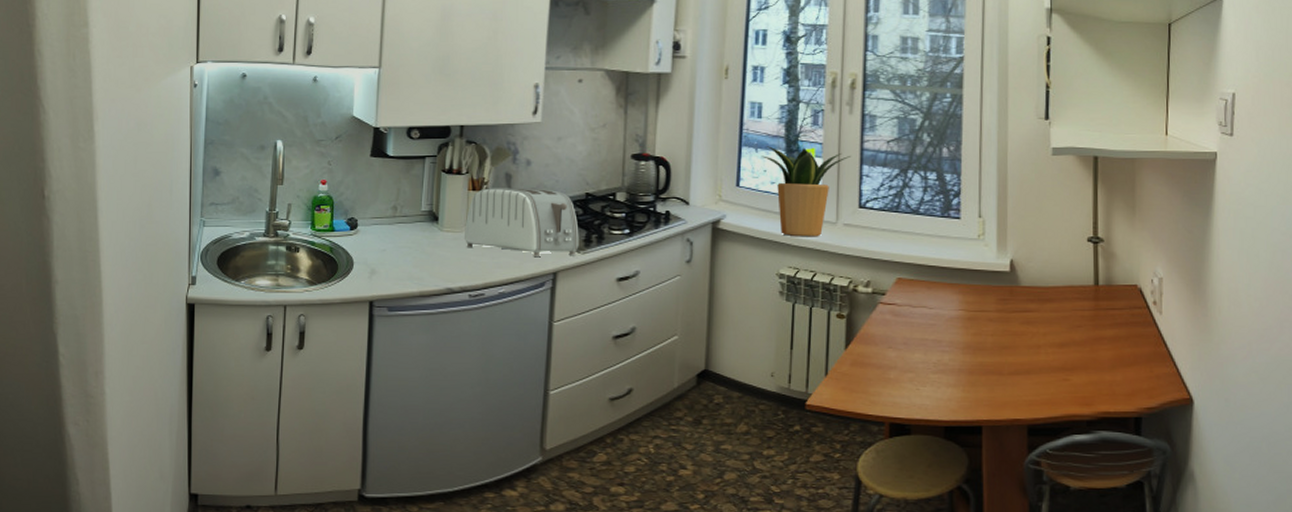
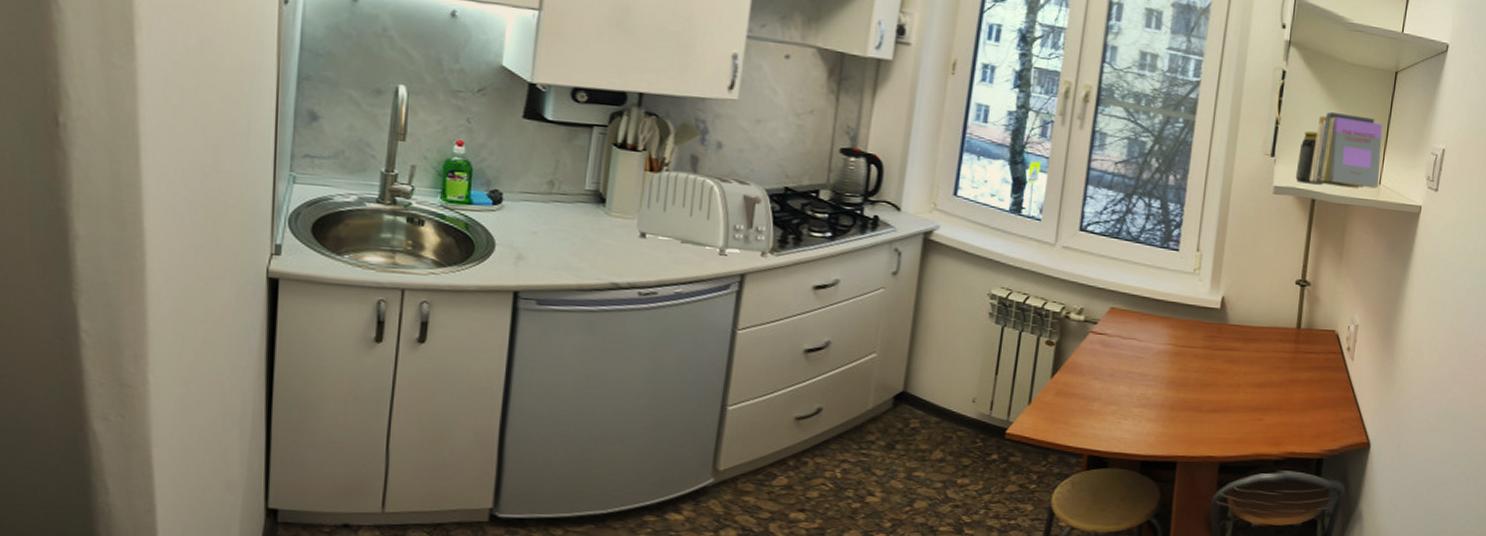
potted plant: present [761,146,852,237] -> none [982,154,1078,258]
jar: none [1073,91,1105,143] -> present [1295,131,1323,186]
books: none [1089,69,1166,143] -> present [1309,111,1383,190]

